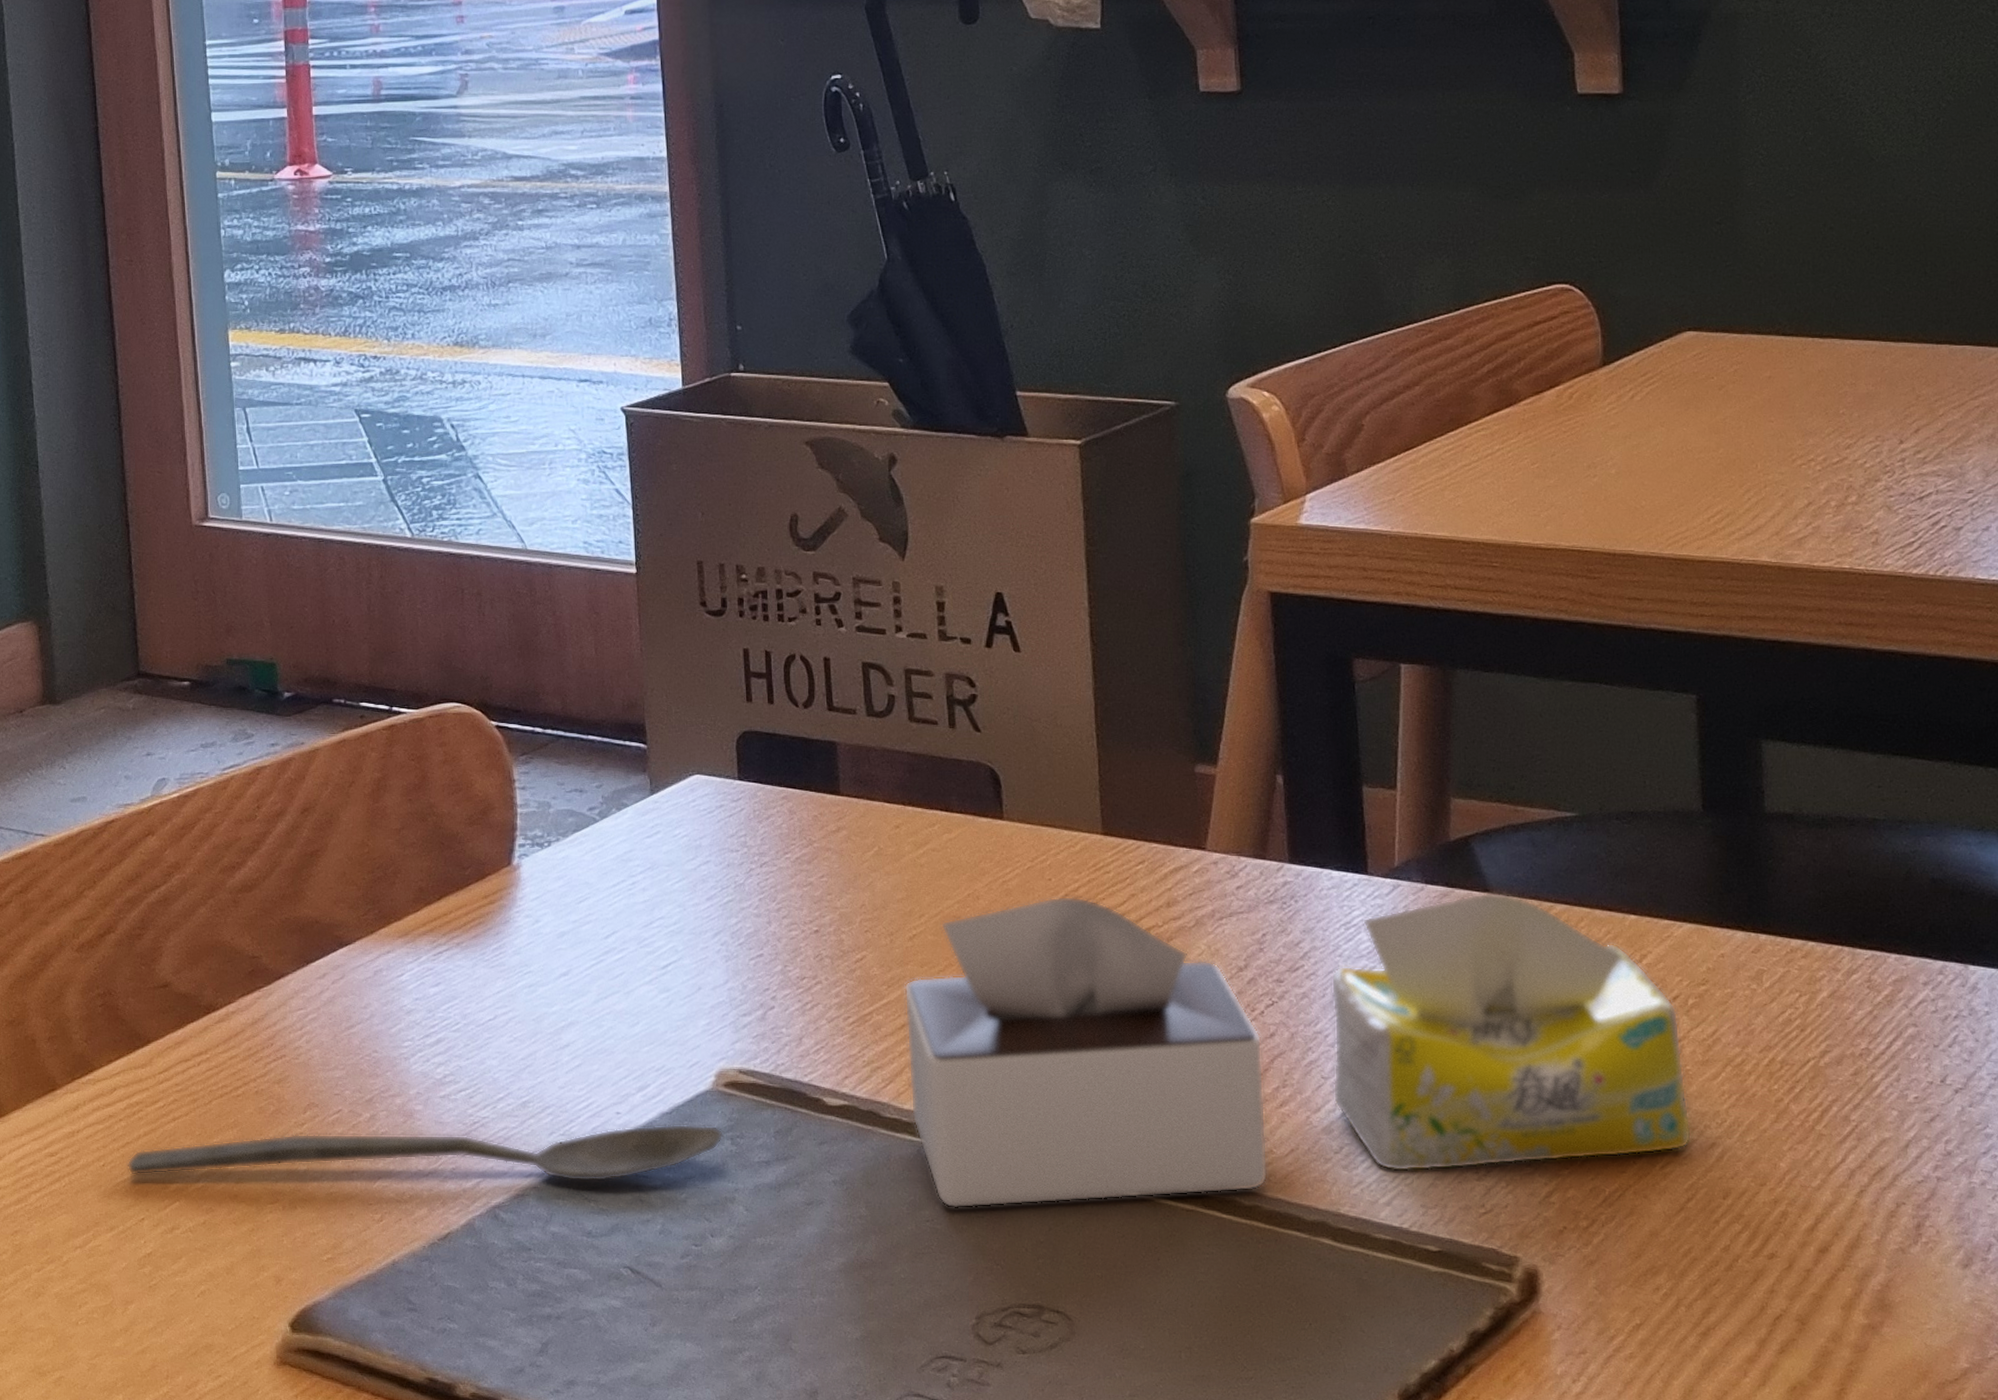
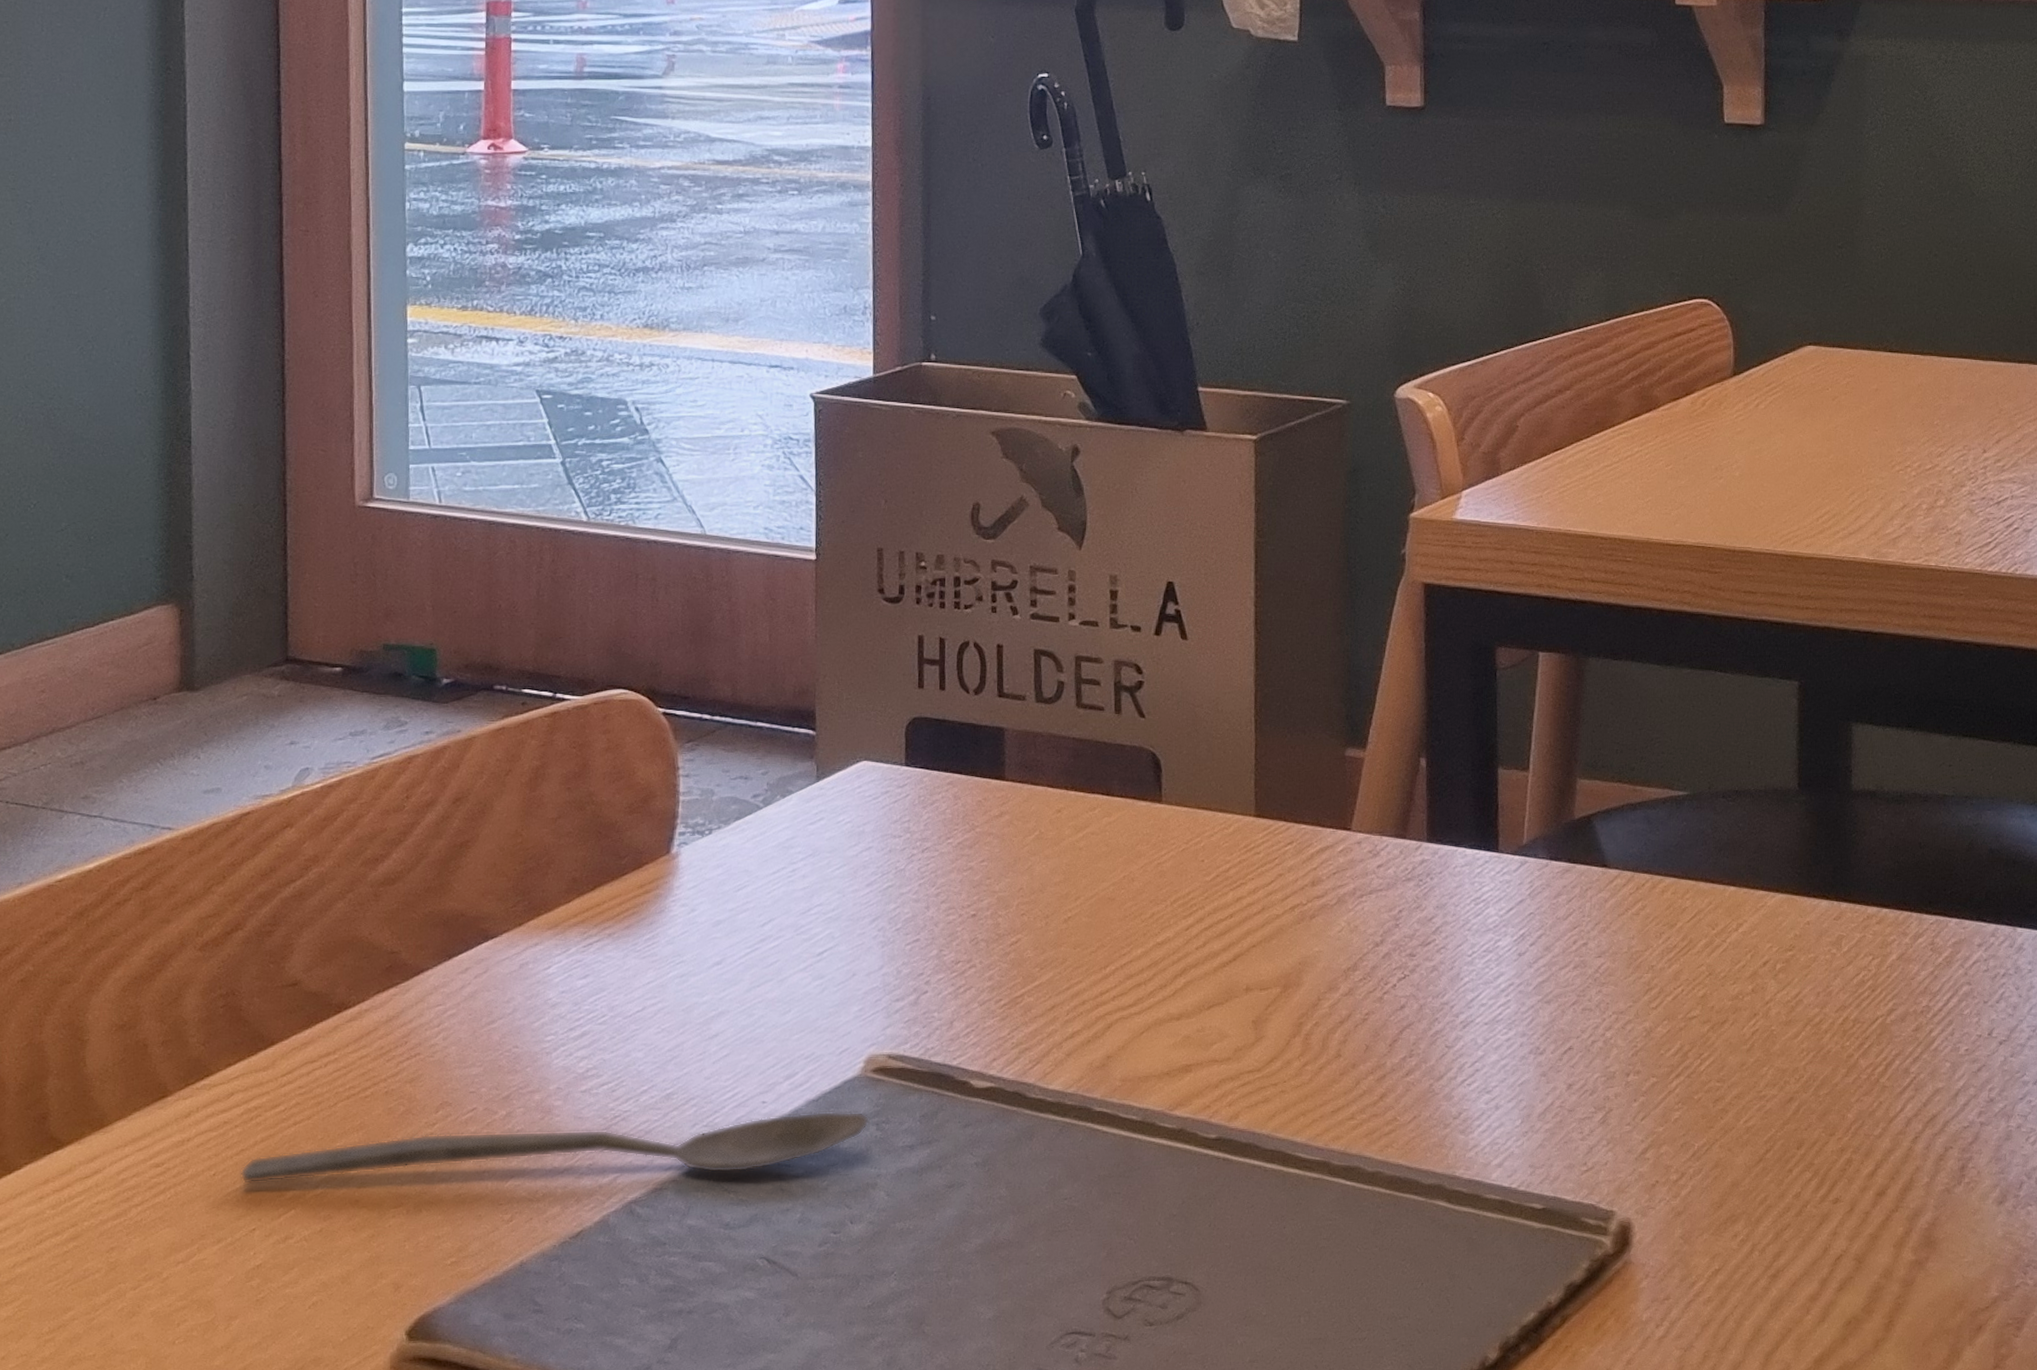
tissue box: present [904,893,1692,1208] -> none [1055,867,1774,1185]

